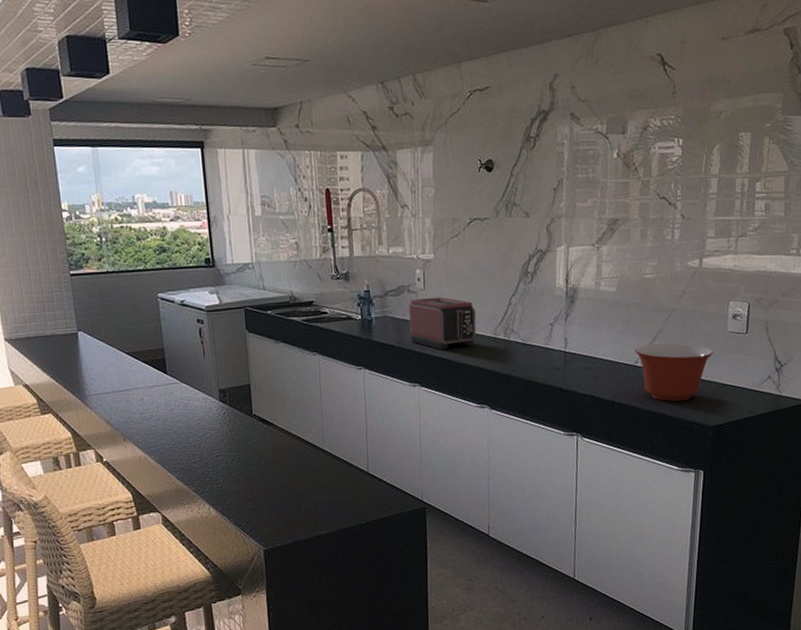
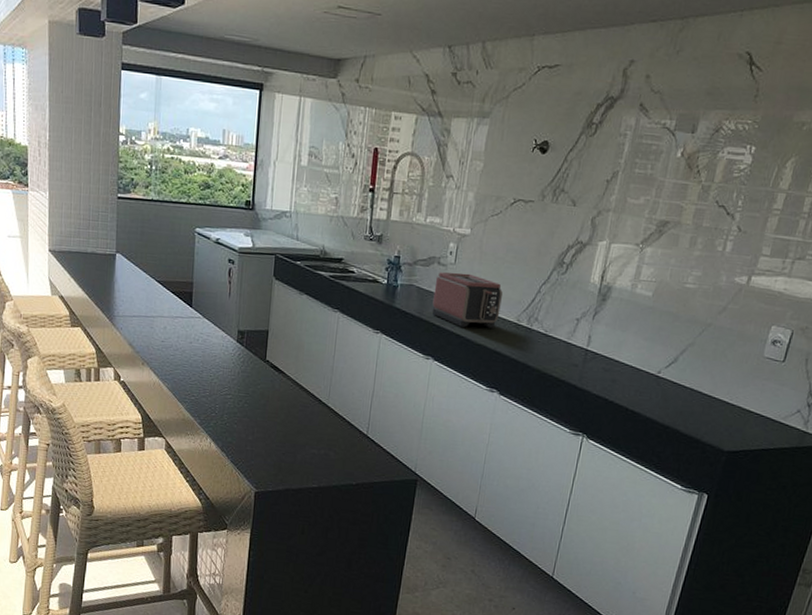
mixing bowl: present [634,343,714,402] -> none [659,356,744,420]

